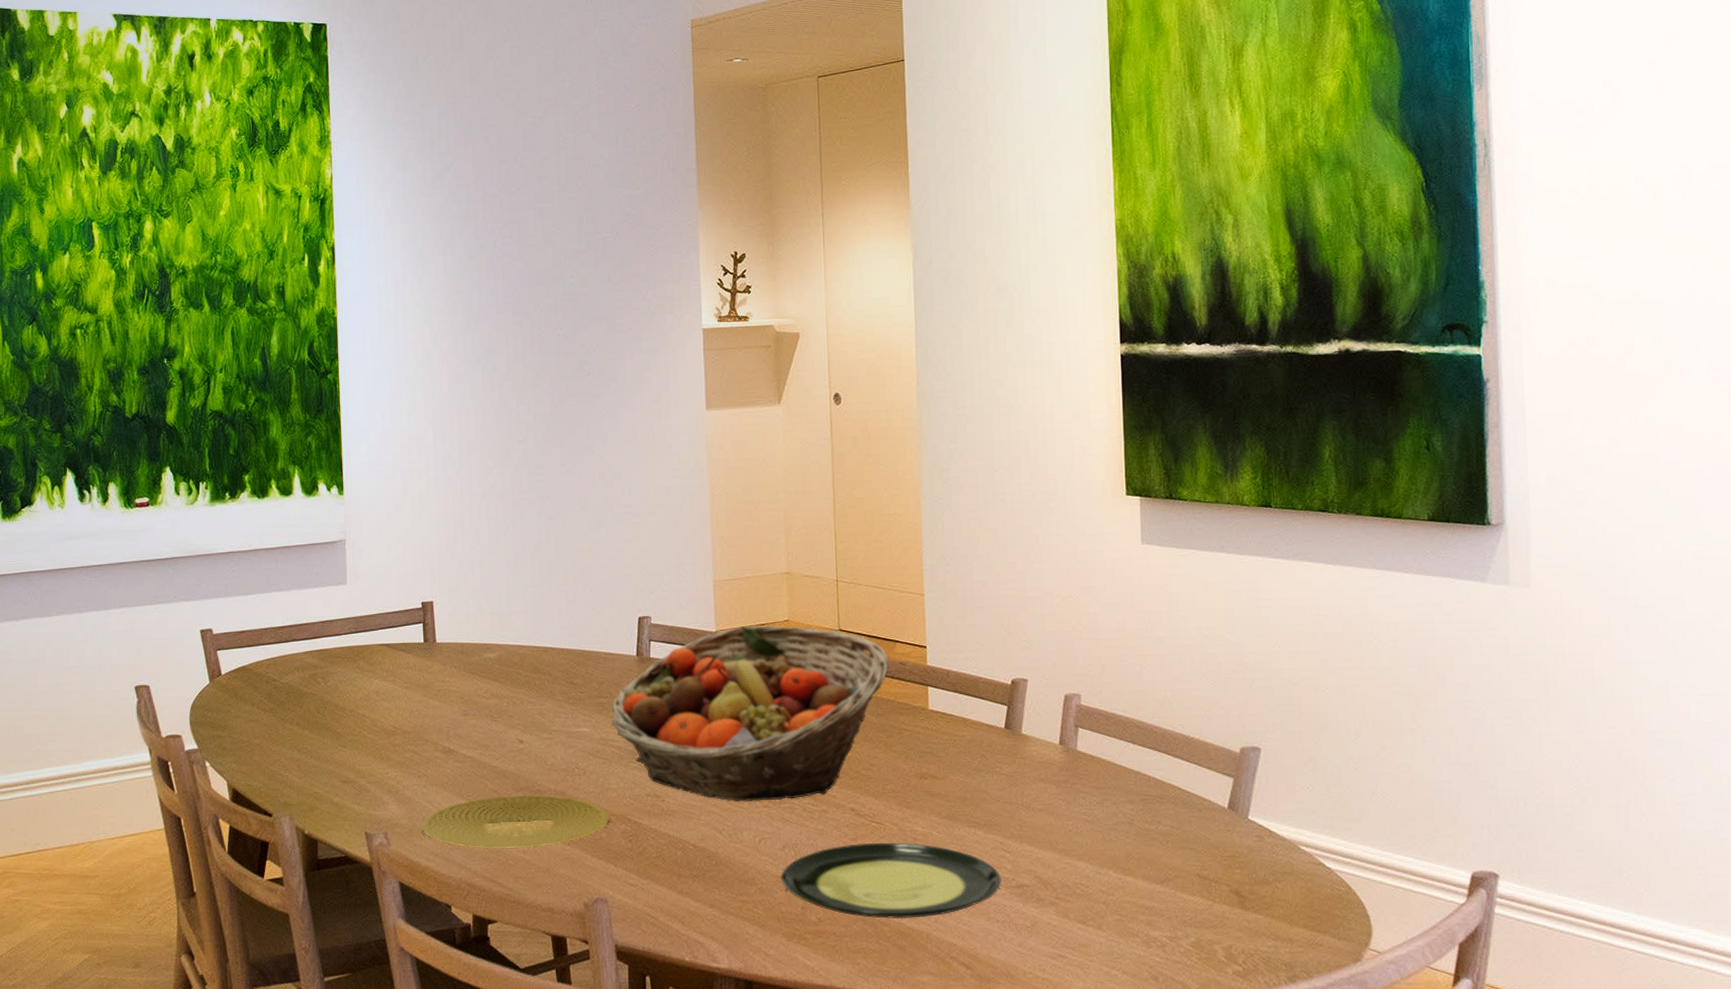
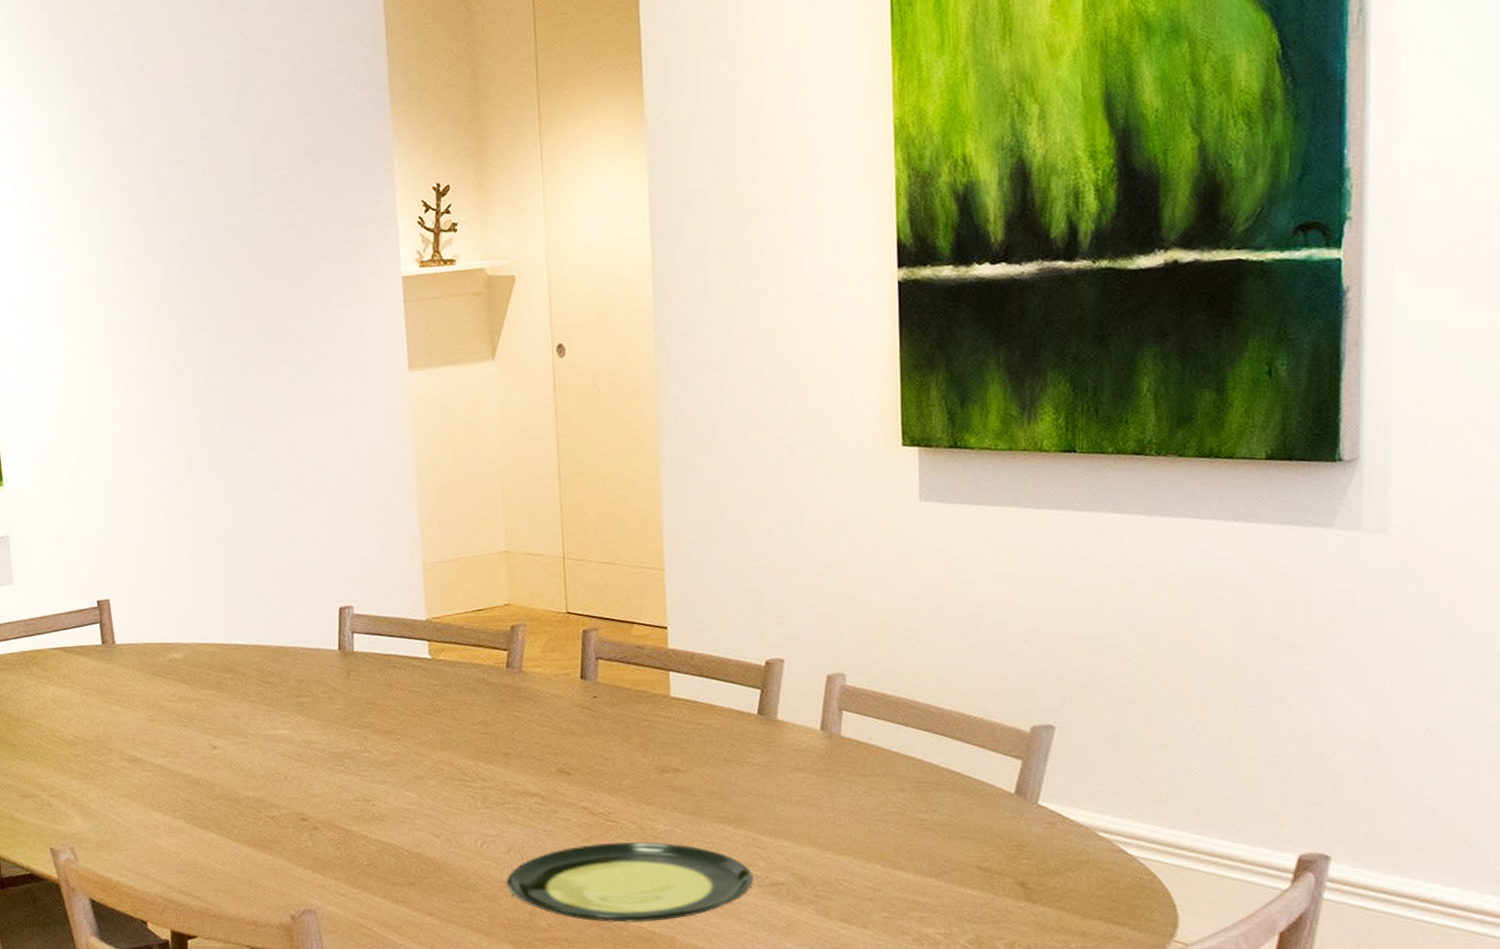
plate: present [420,794,609,849] -> none [109,802,315,862]
fruit basket: present [612,624,889,802] -> none [313,609,624,804]

